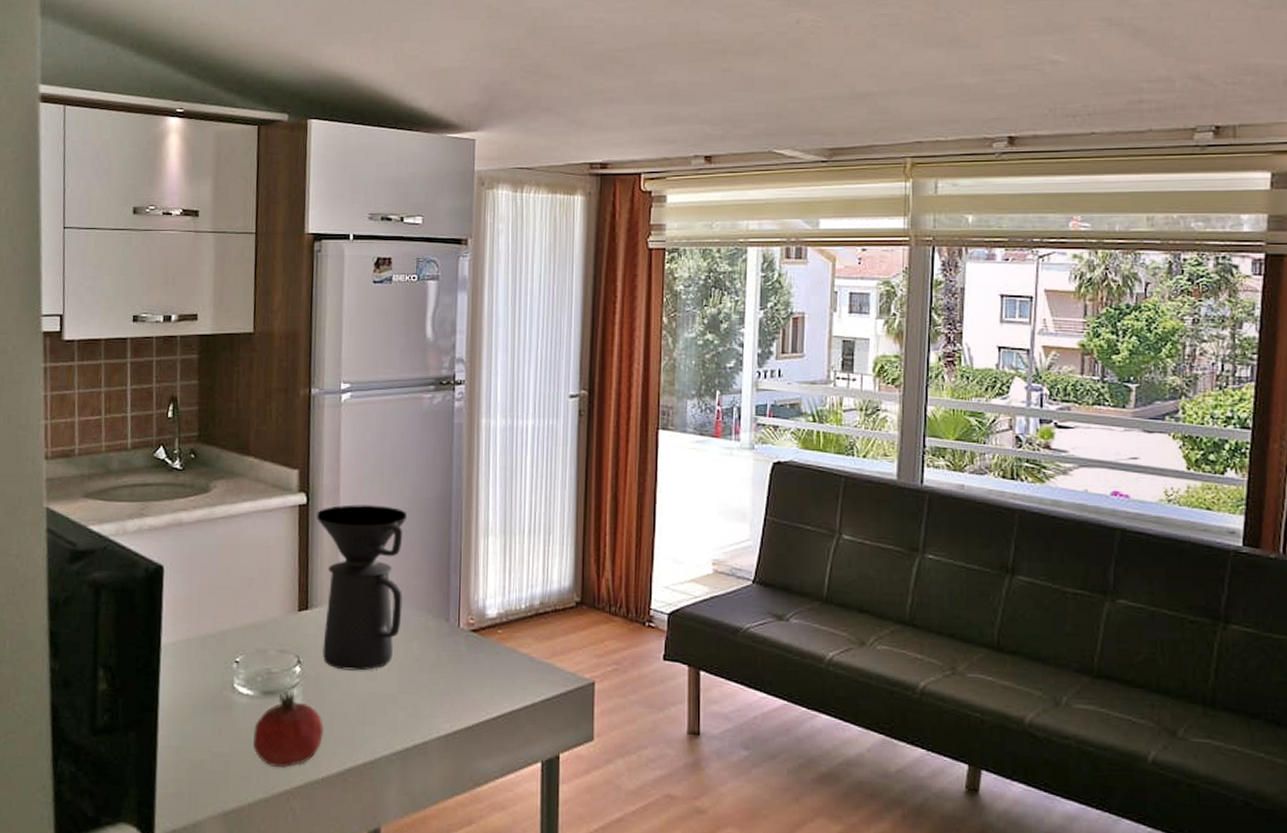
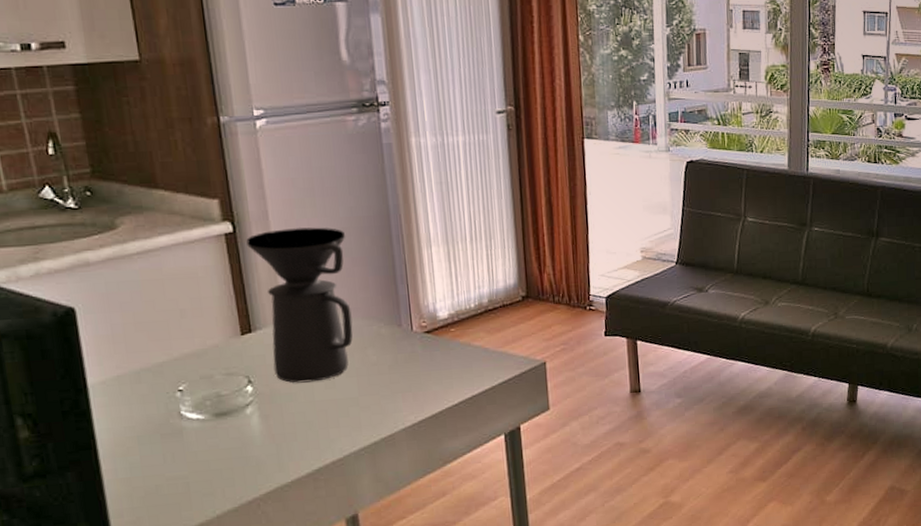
fruit: present [252,691,325,768] -> none [211,410,287,481]

